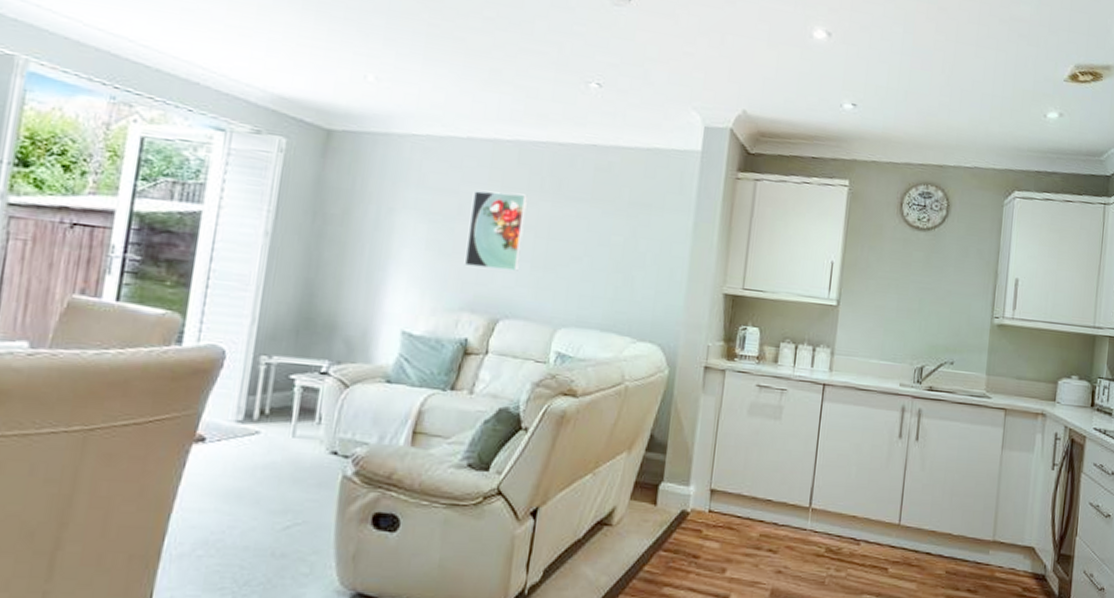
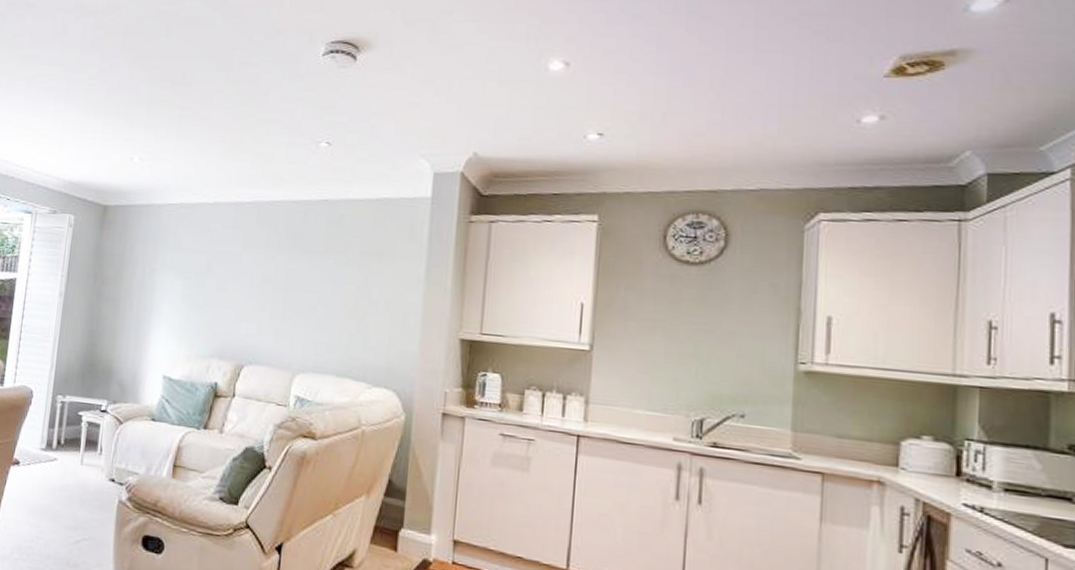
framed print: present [464,190,528,271] -> none [213,249,266,321]

